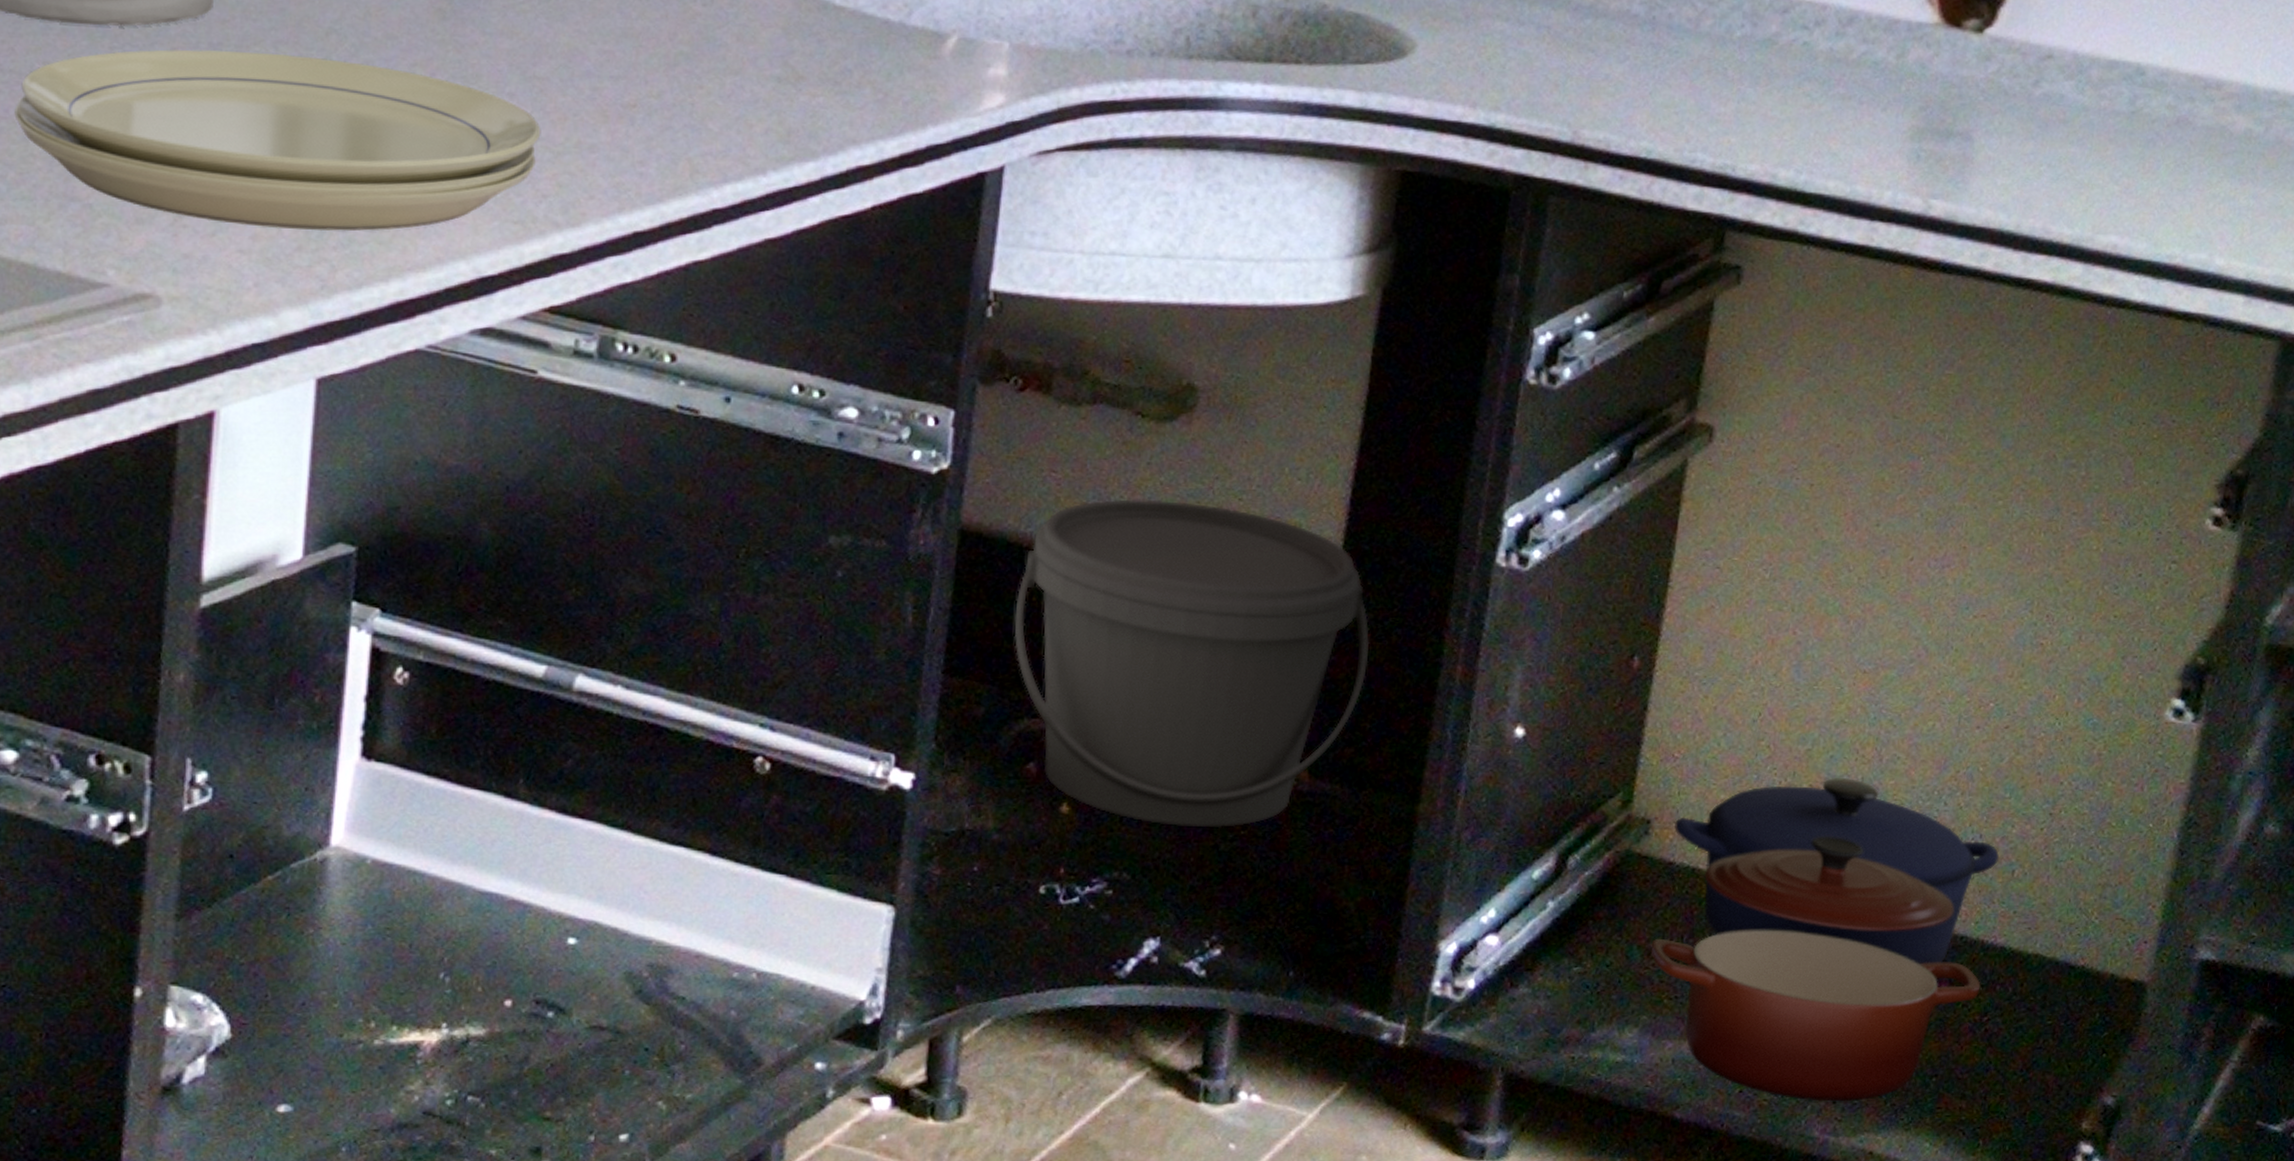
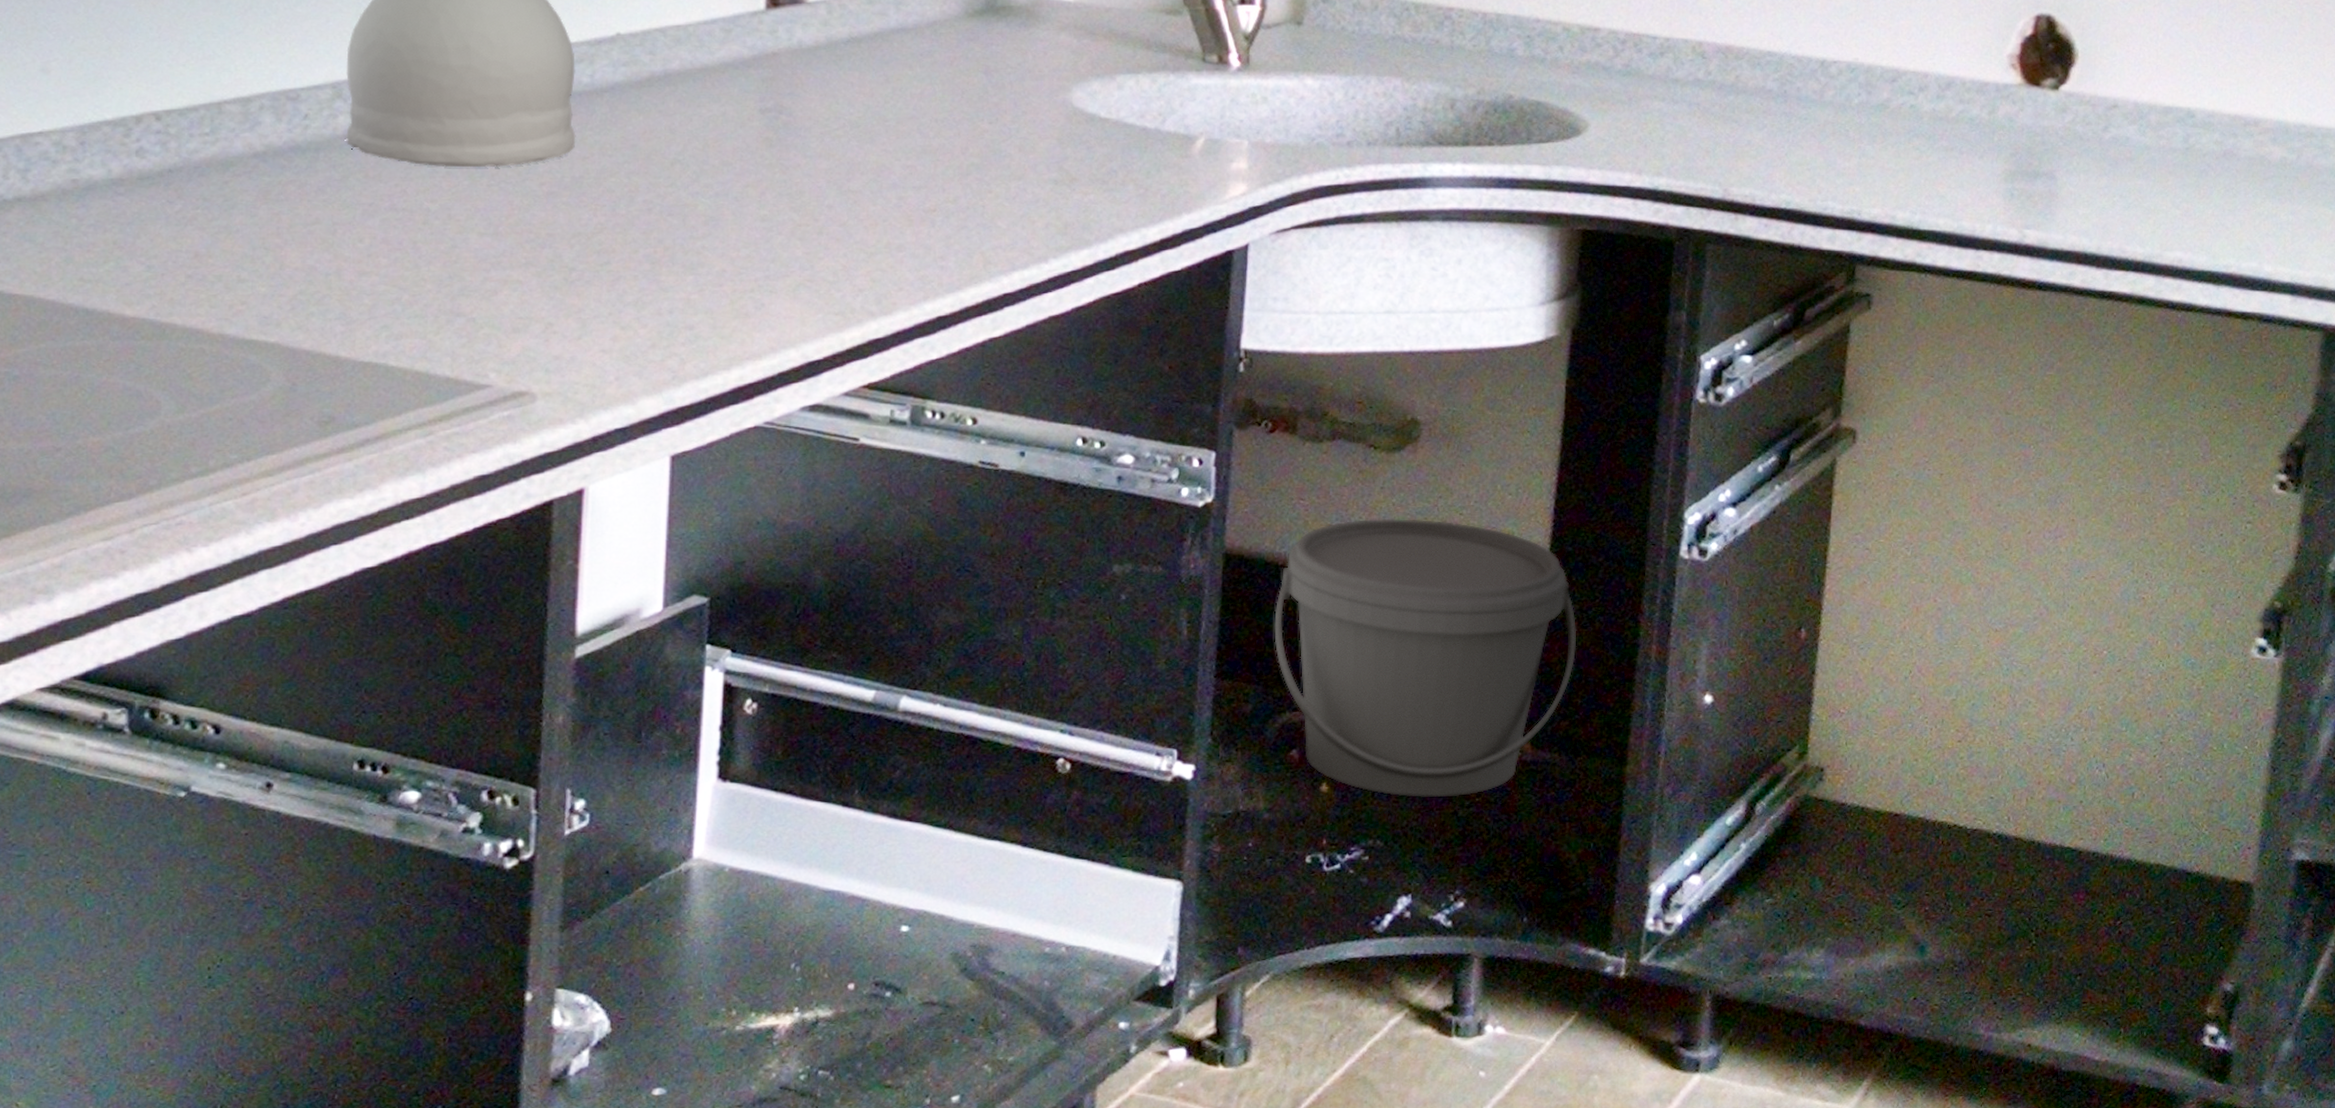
plate: present [14,49,541,231] -> none [407,182,856,330]
saucepan: present [1650,836,1981,1102] -> none [1830,773,2113,1003]
cooking pot: present [1674,777,2000,965] -> none [1844,721,2121,879]

